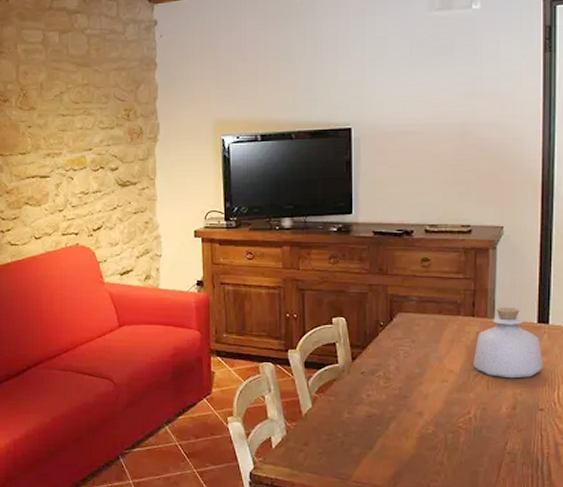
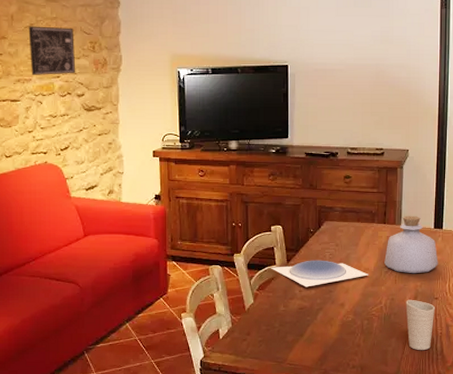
wall art: none [58,94,109,148] -> present [28,26,76,75]
plate: none [333,359,454,391] -> present [271,260,369,287]
cup: none [501,409,541,474] -> present [406,299,436,351]

